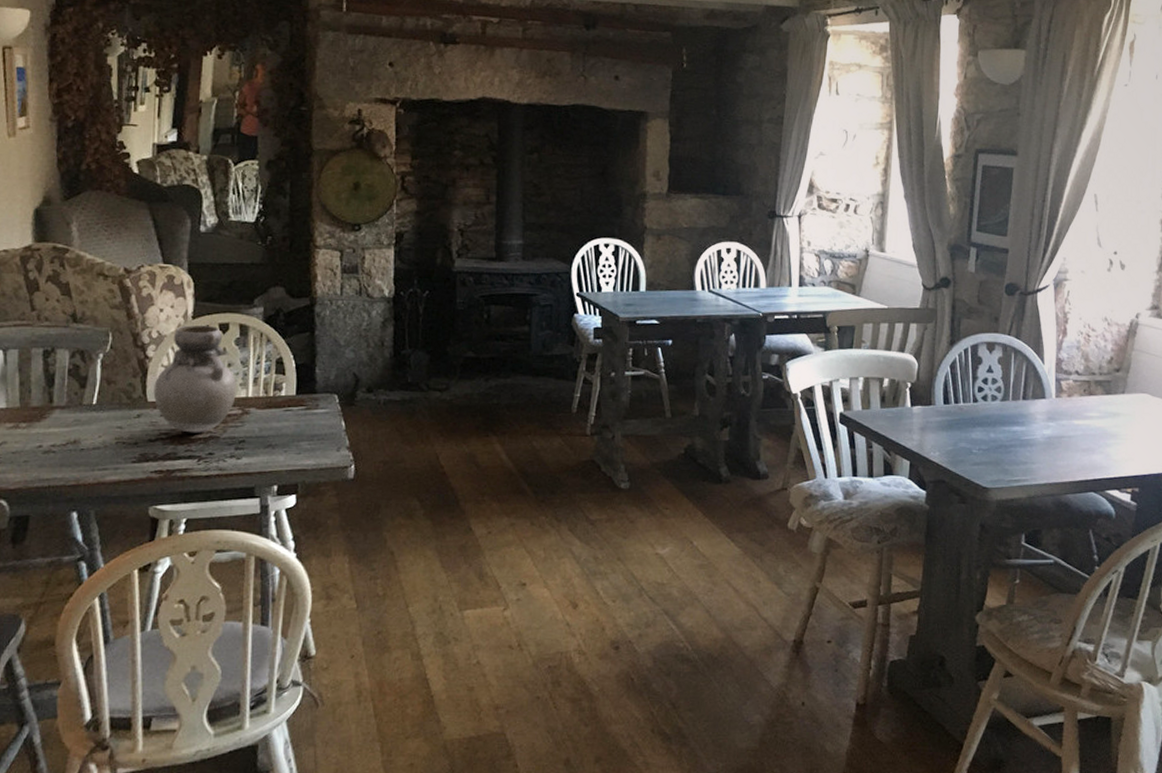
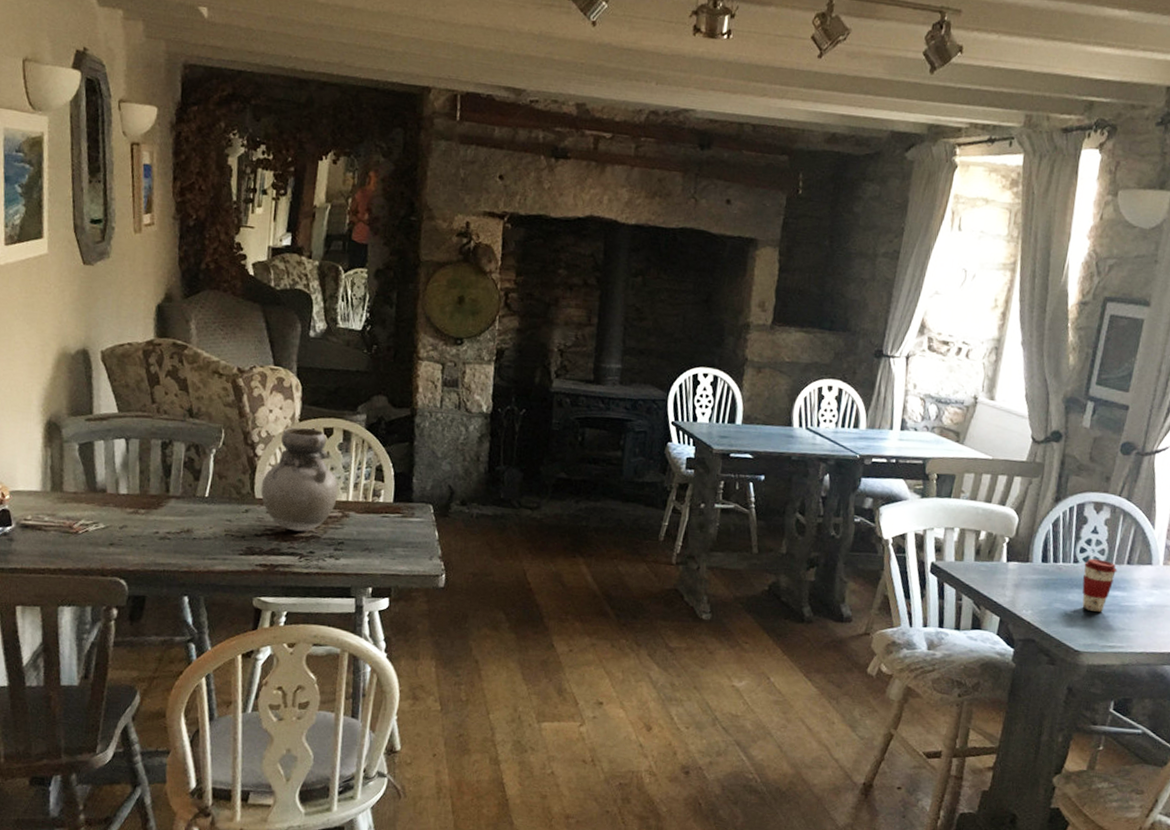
coffee cup: none [983,396,1014,448] -> present [1082,558,1117,612]

